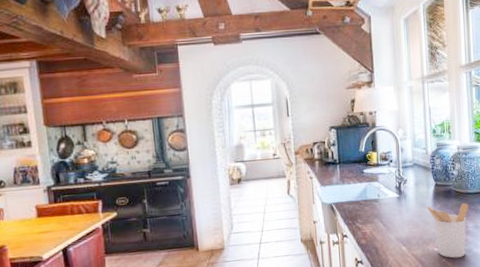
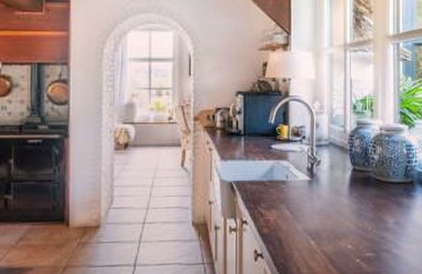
utensil holder: present [427,203,469,258] -> none [342,194,390,259]

